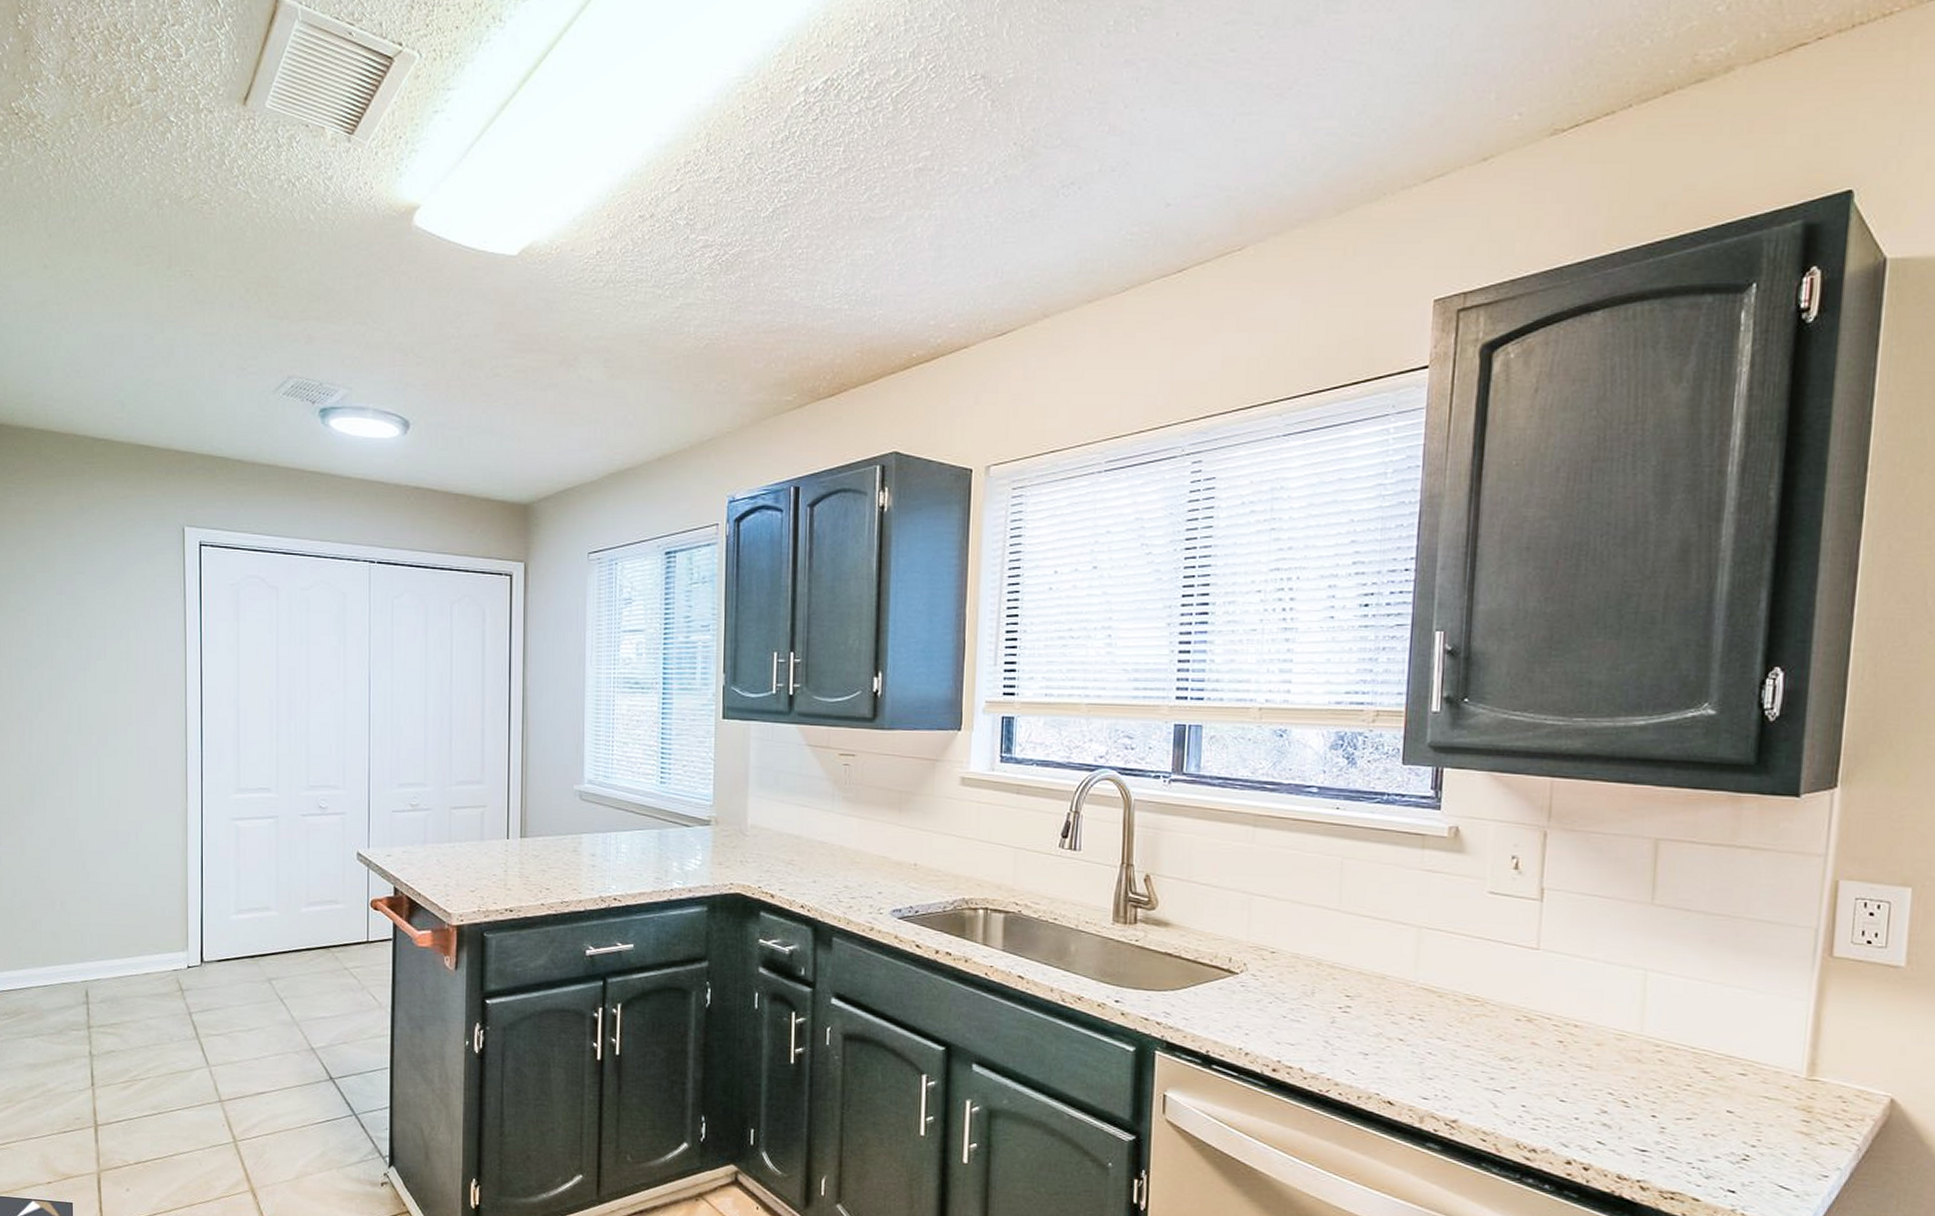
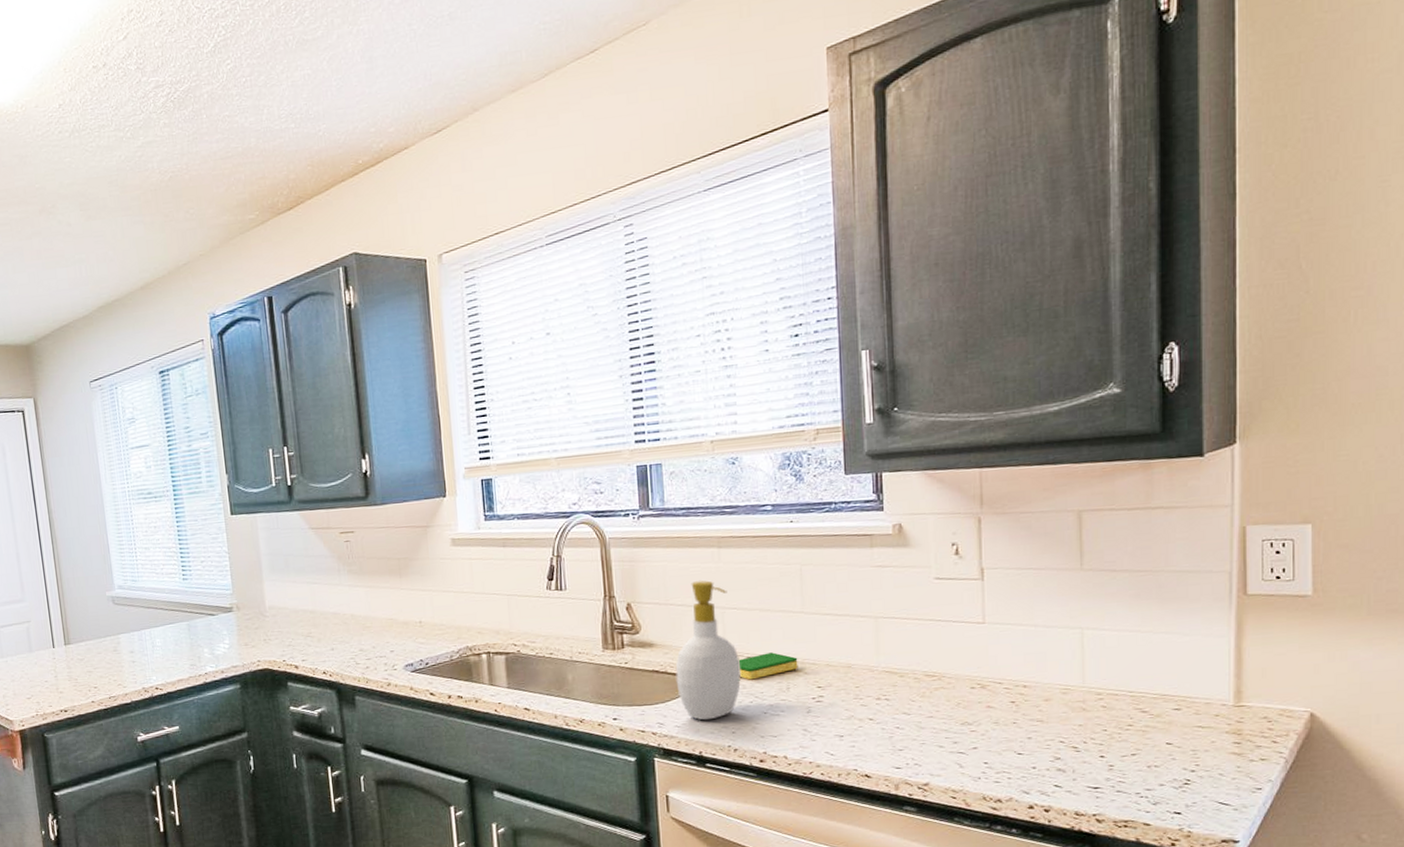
soap bottle: none [1190,860,1263,1017] -> present [675,580,741,721]
dish sponge: none [1260,950,1327,978] -> present [738,652,798,680]

